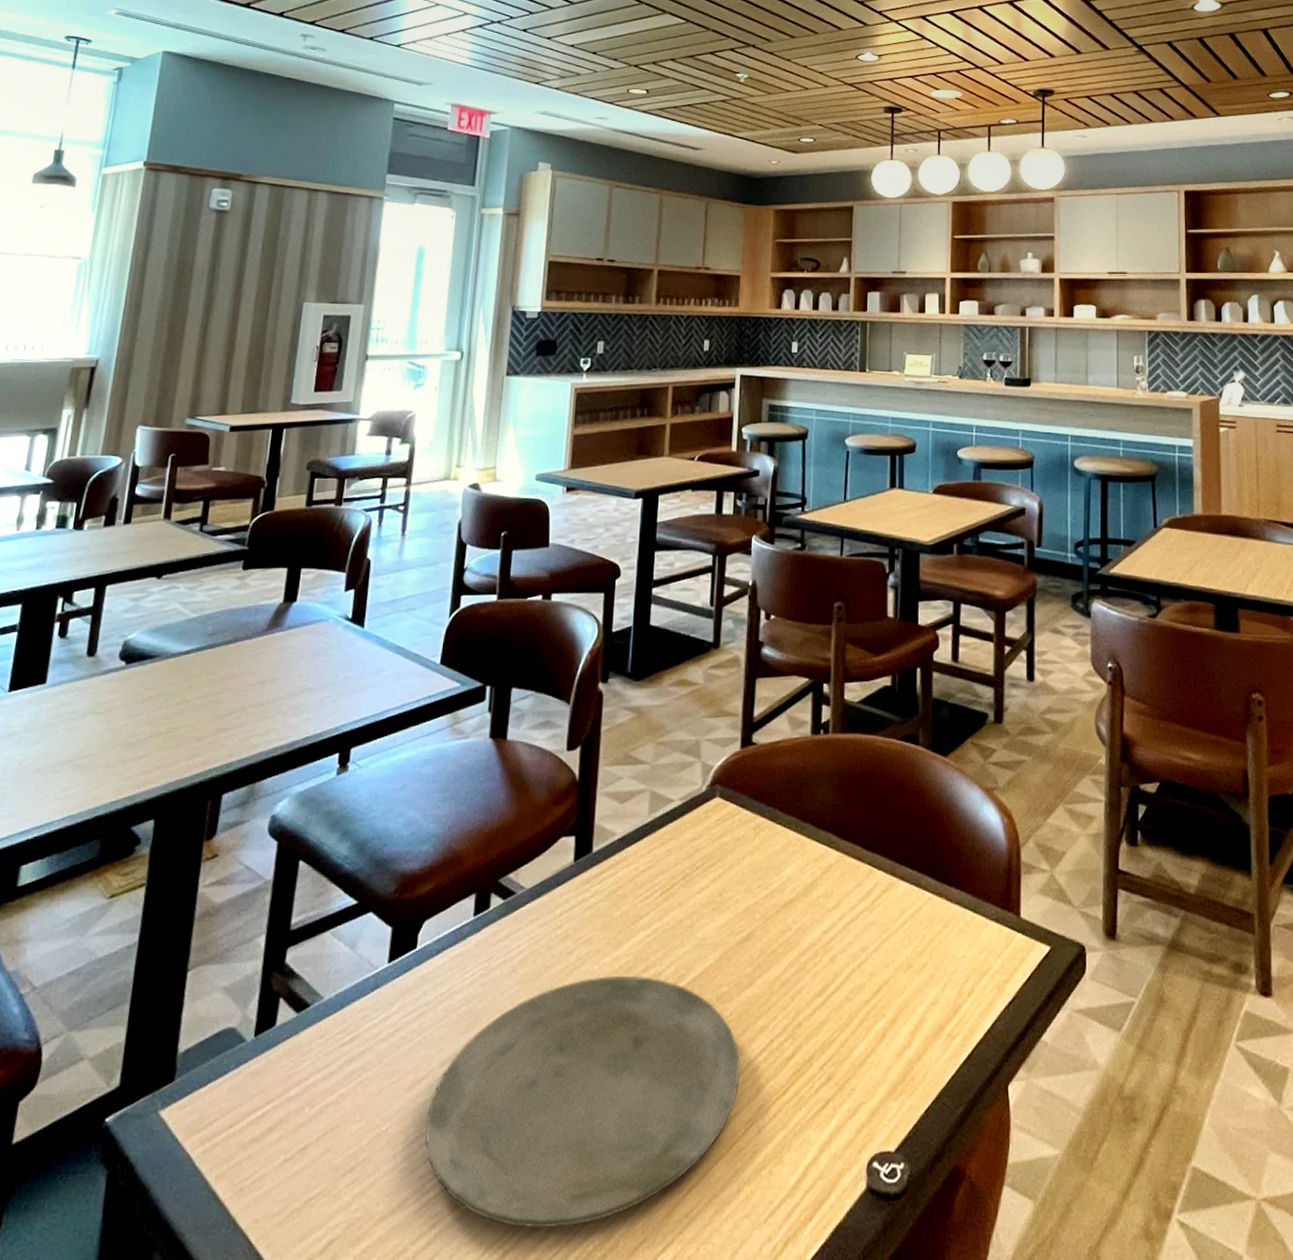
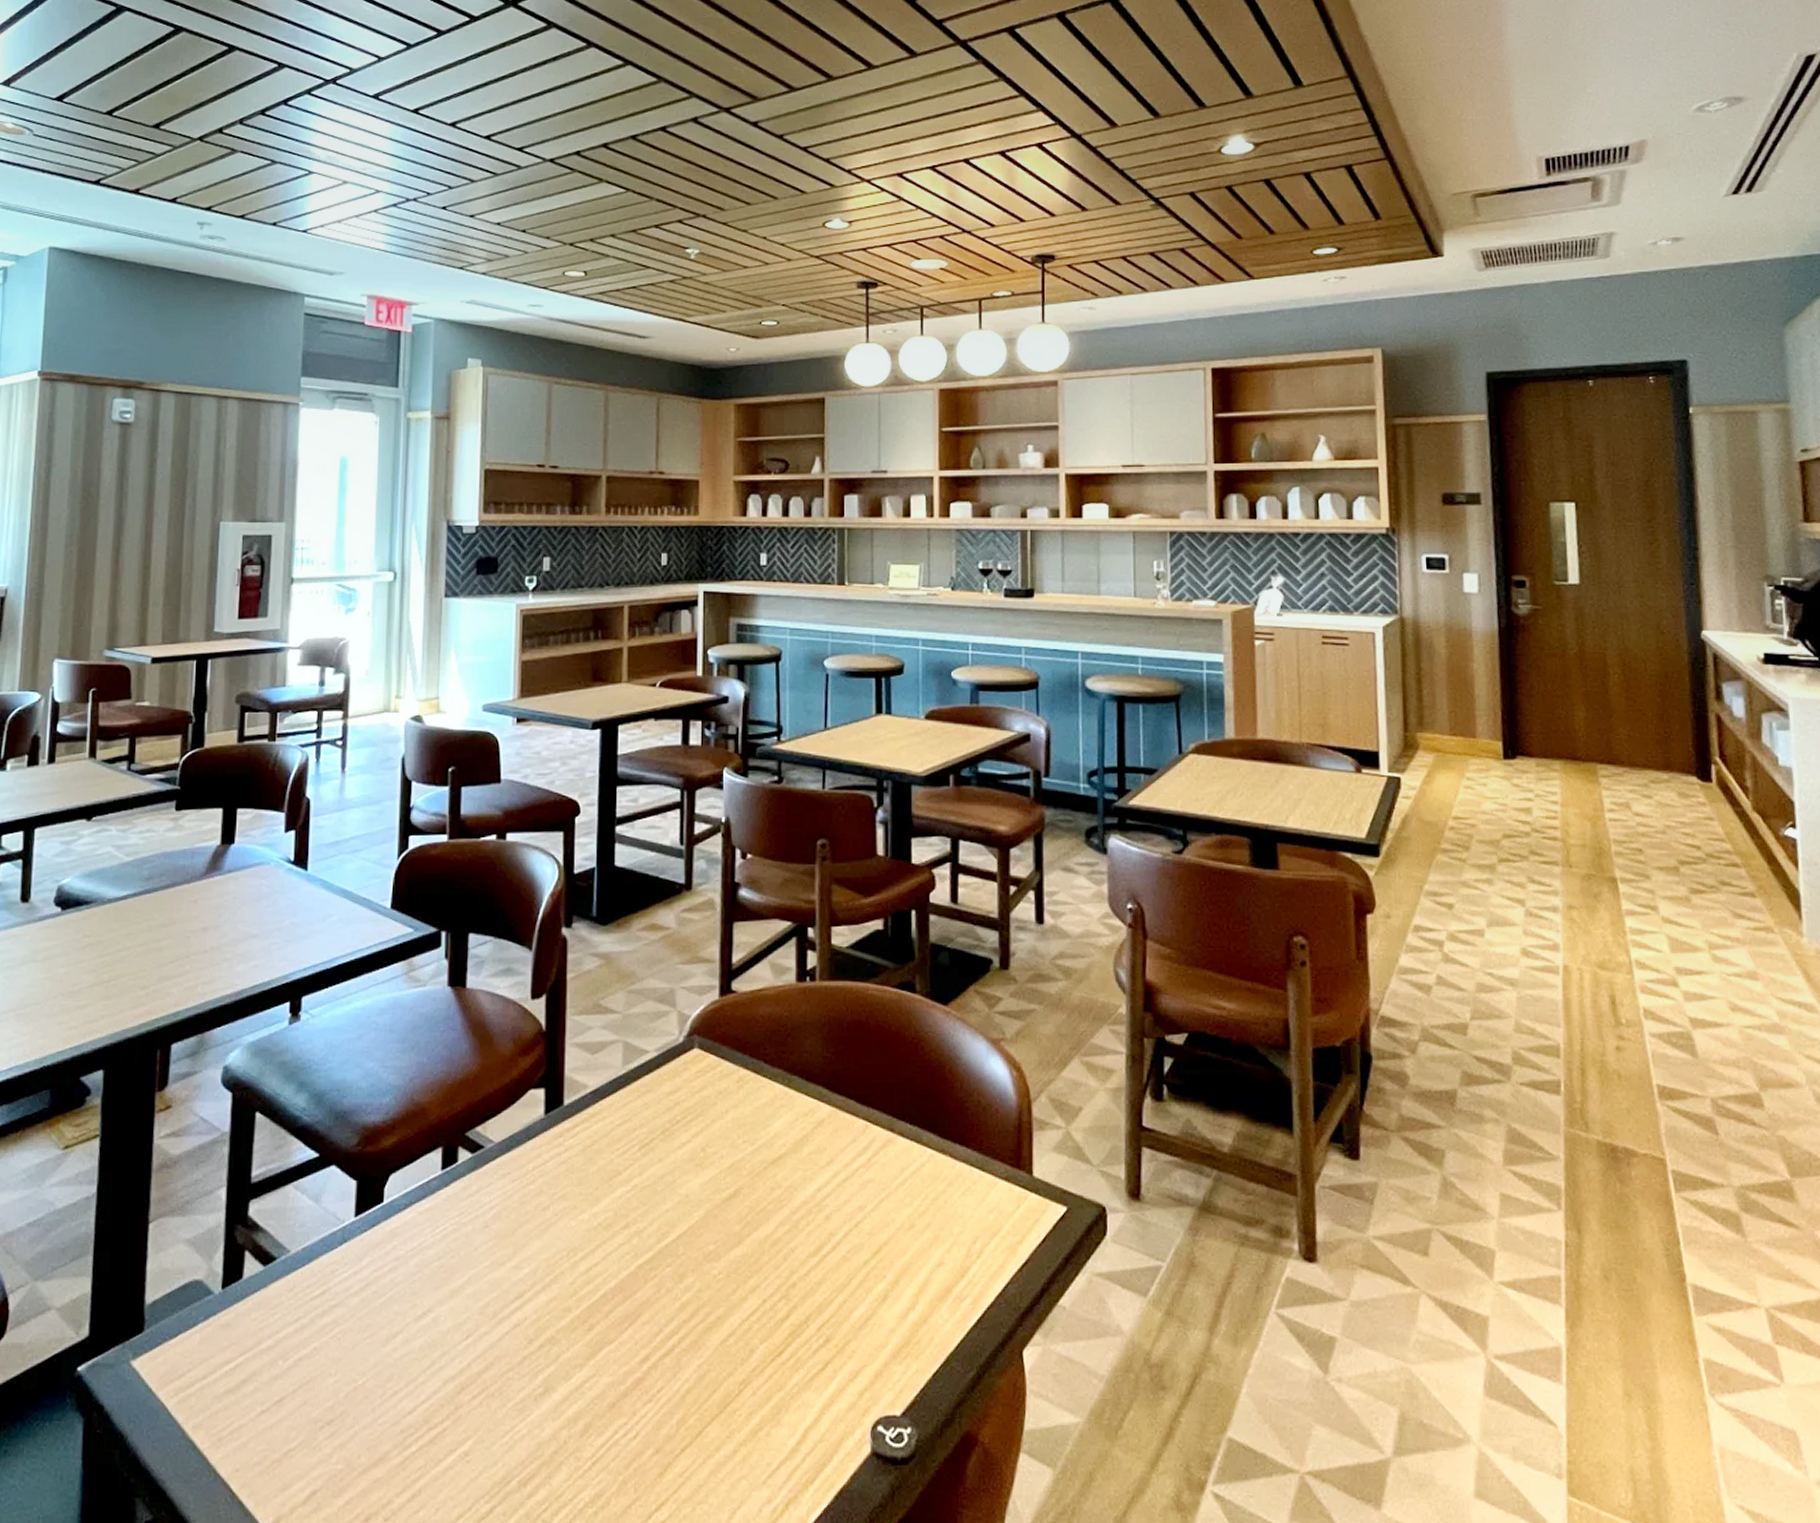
plate: present [425,975,741,1229] -> none [403,1231,732,1485]

